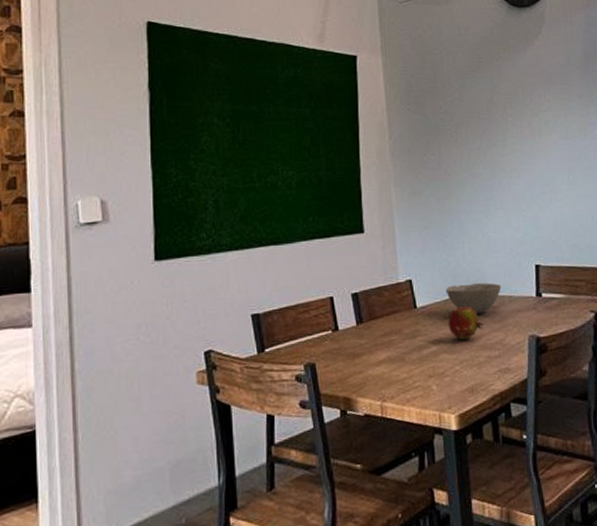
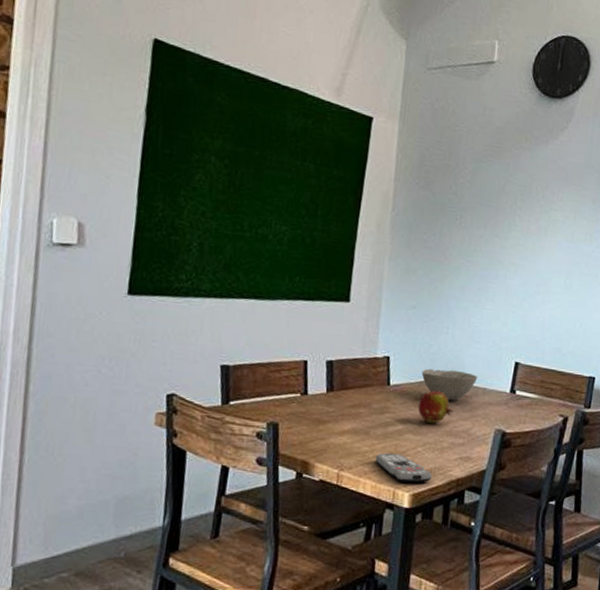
remote control: none [415,375,474,404] -> present [375,452,432,483]

